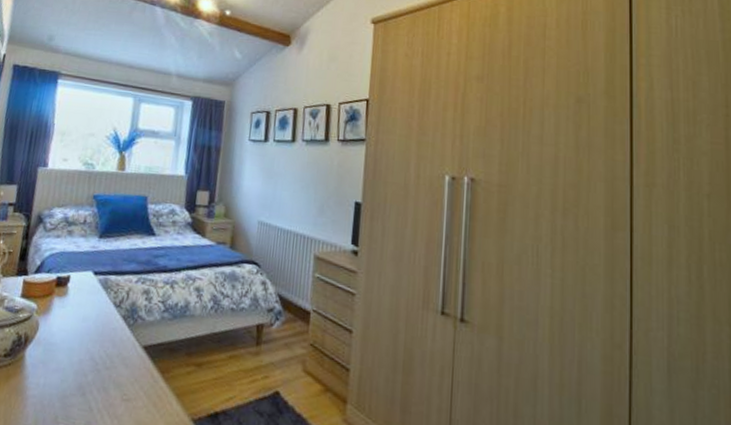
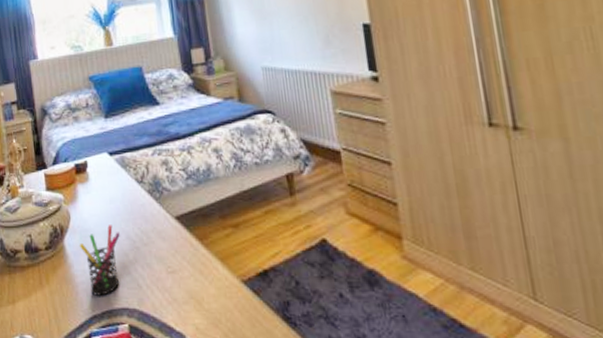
pen holder: none [39,343,85,413] -> present [79,225,120,296]

